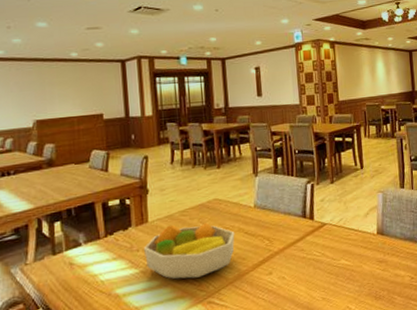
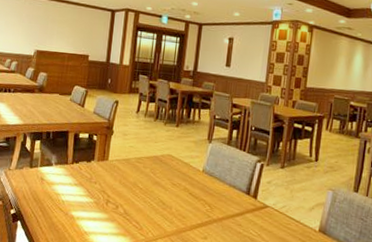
fruit bowl: present [143,222,235,280] -> none [100,168,180,222]

